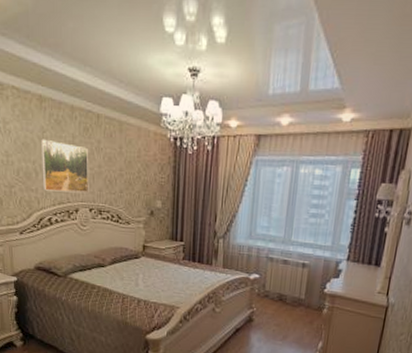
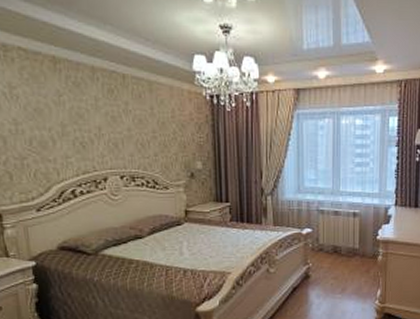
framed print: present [41,138,89,194] -> none [57,103,119,160]

